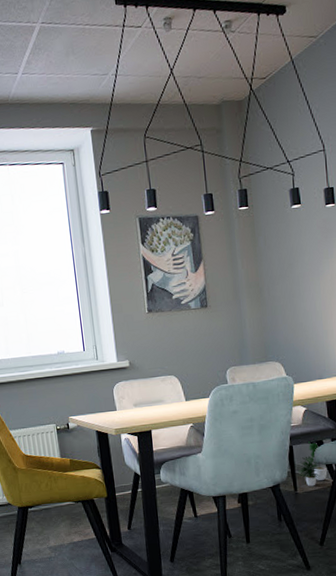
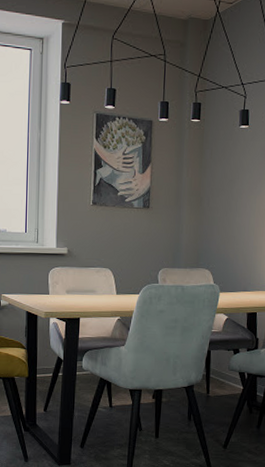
potted plant: present [297,441,328,487] -> none [212,348,240,392]

